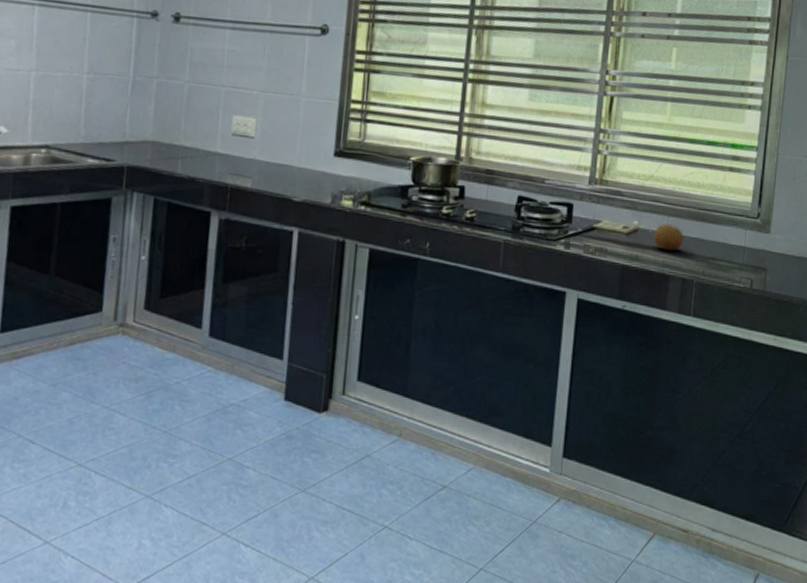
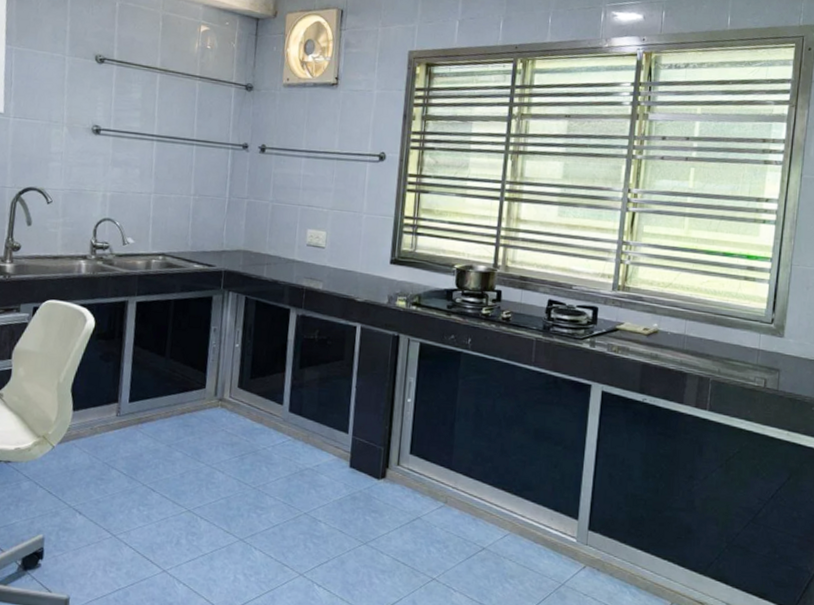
fruit: present [653,224,685,251] -> none [671,326,701,351]

